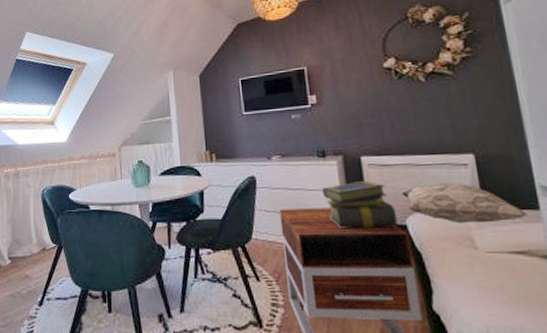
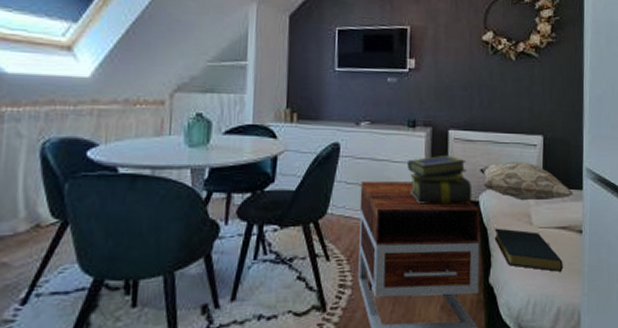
hardback book: none [430,252,529,302] -> present [494,228,563,272]

